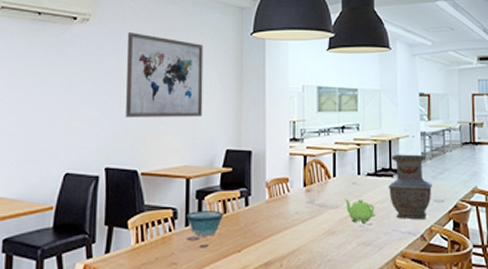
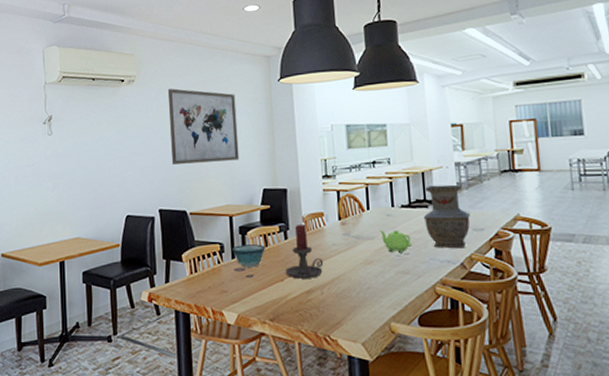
candle holder: none [243,190,285,250] -> present [285,225,324,279]

